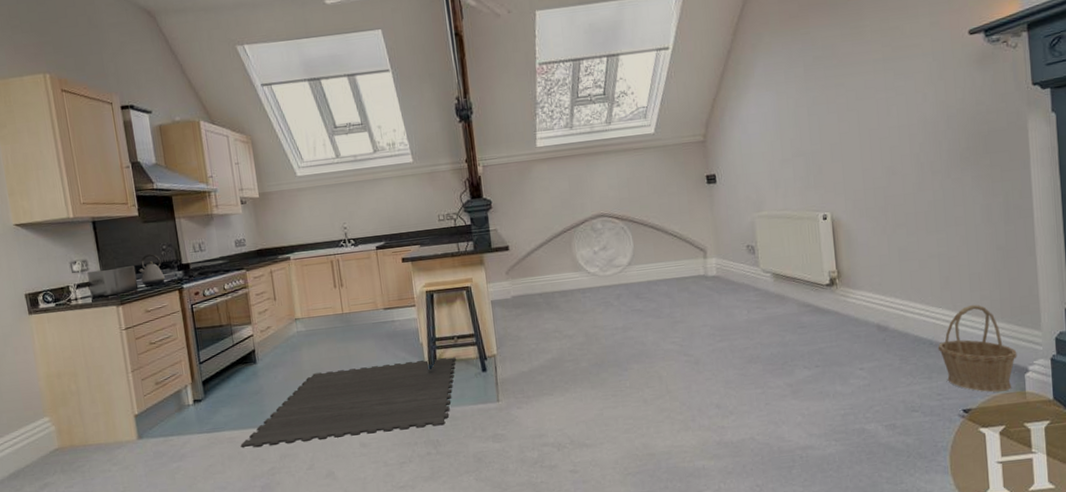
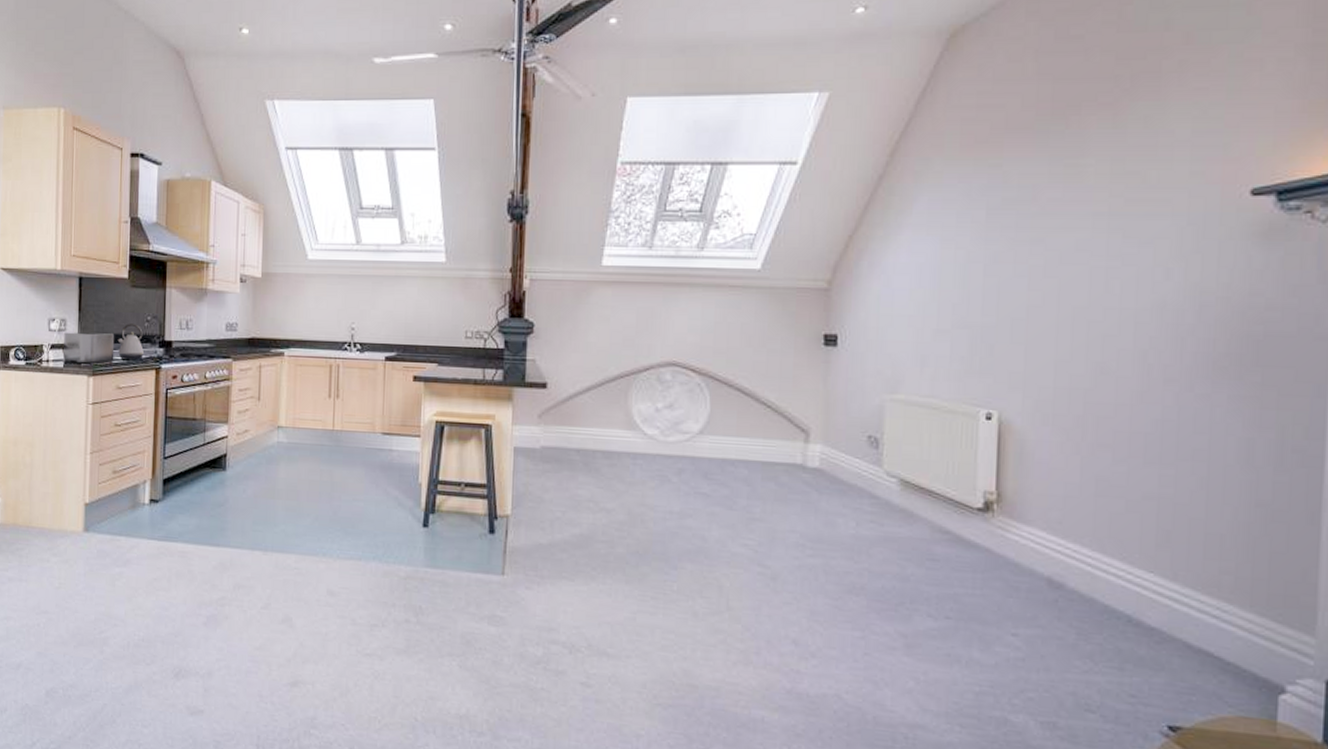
floor mat: present [240,357,456,447] -> none [192,495,459,590]
basket: present [938,304,1017,392] -> none [1139,577,1270,714]

